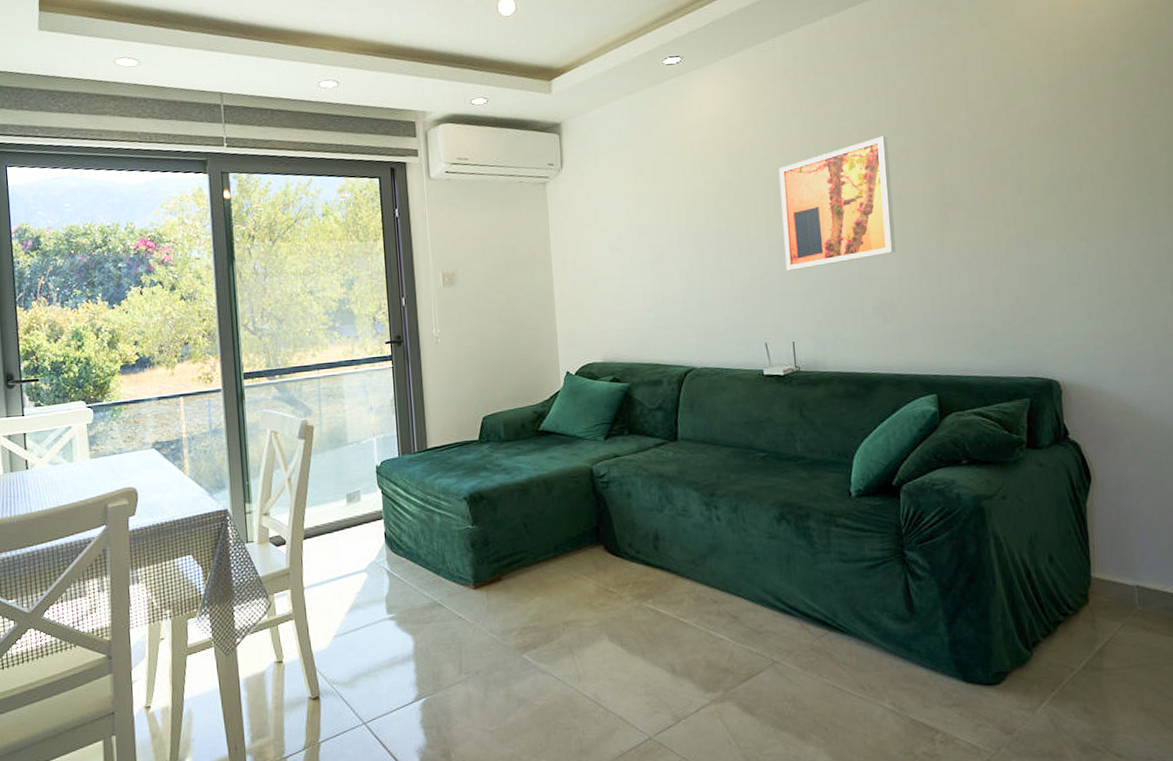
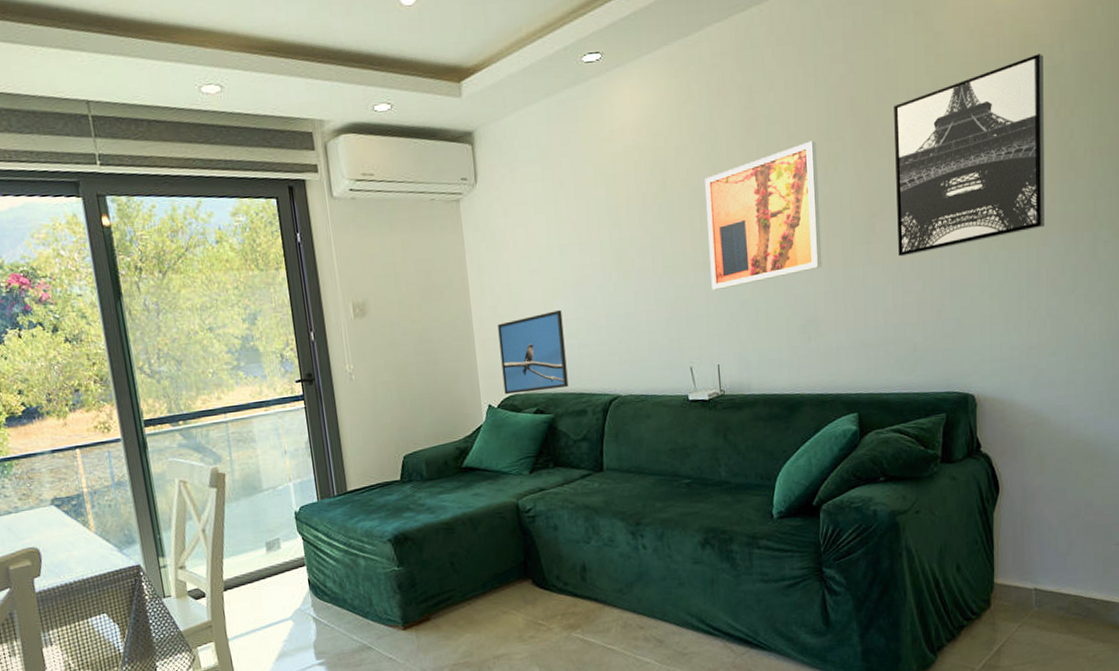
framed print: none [578,285,645,363] -> present [498,310,569,395]
wall art: none [963,59,1123,245] -> present [894,53,1045,257]

